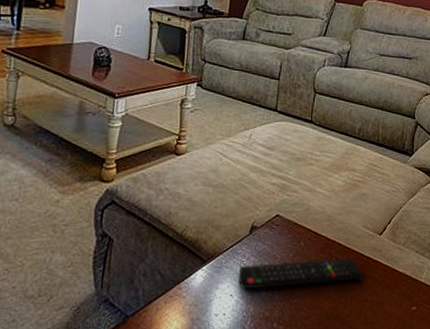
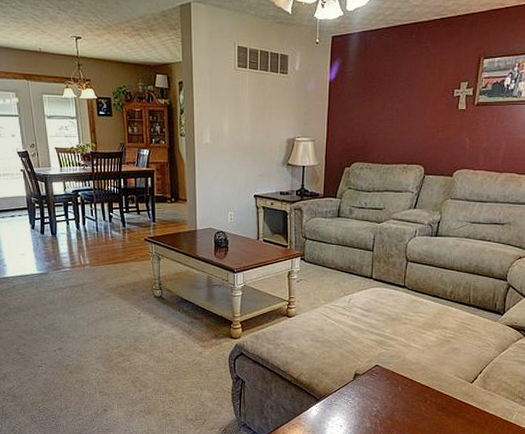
remote control: present [238,258,363,290] -> none [346,401,456,422]

